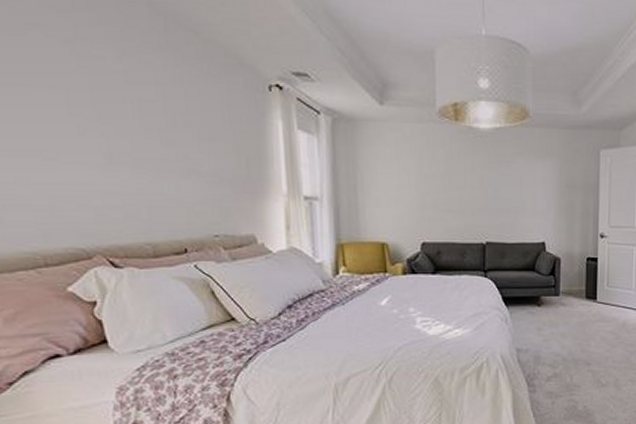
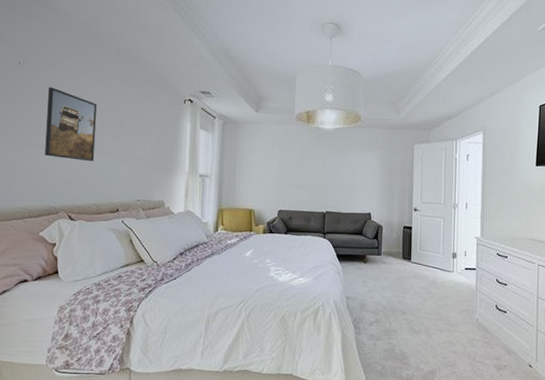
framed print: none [39,62,138,181] -> present [45,87,98,162]

